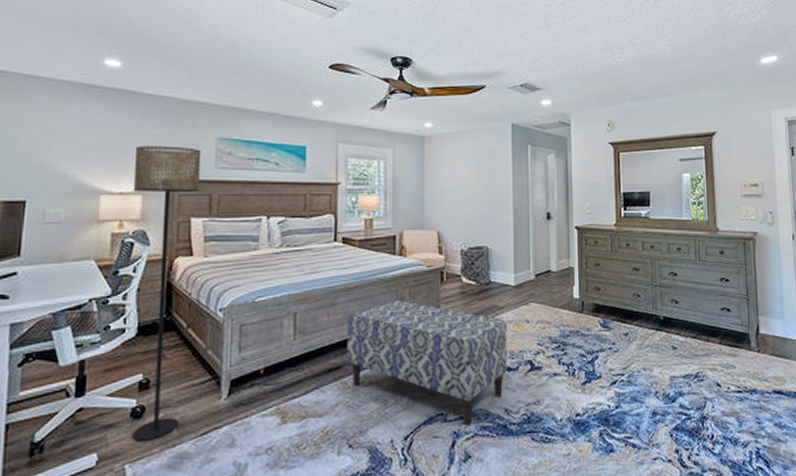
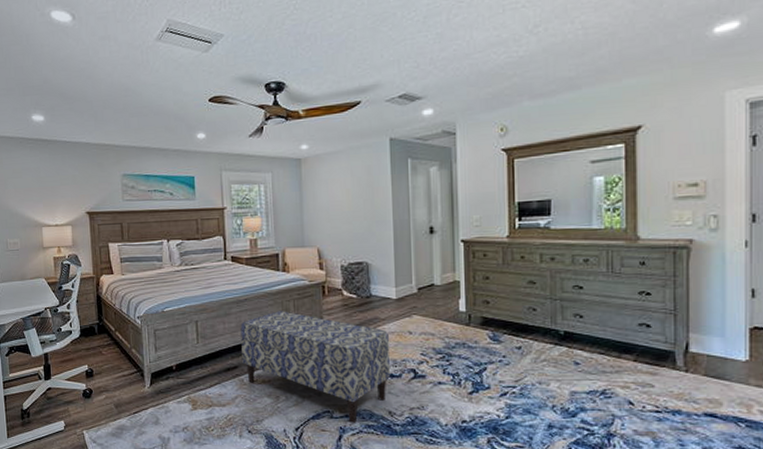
floor lamp: present [132,146,201,441] -> none [63,184,117,414]

